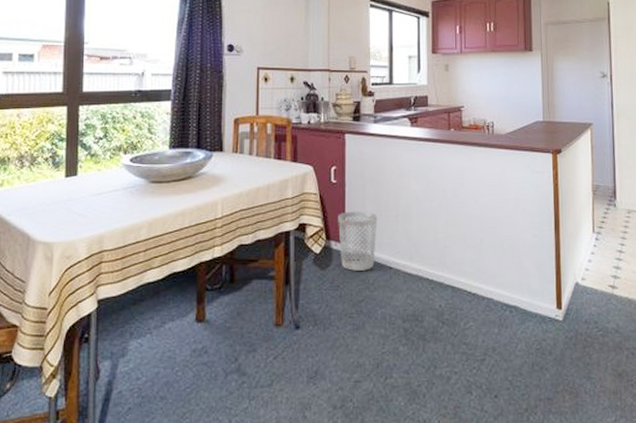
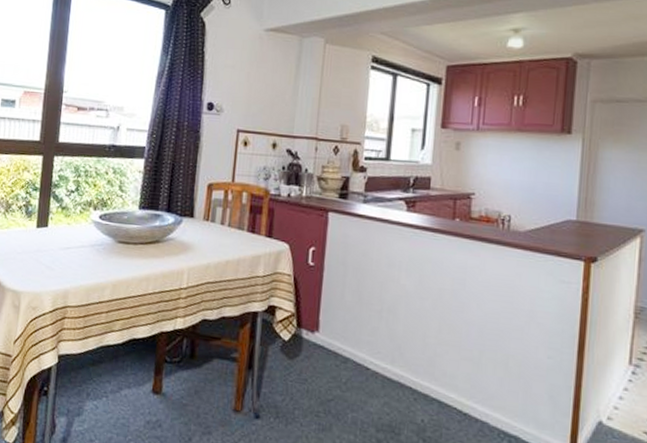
wastebasket: present [338,211,378,271] -> none [311,299,358,368]

